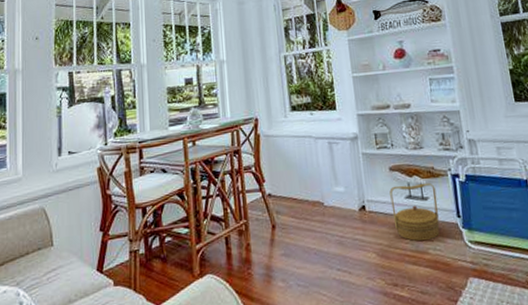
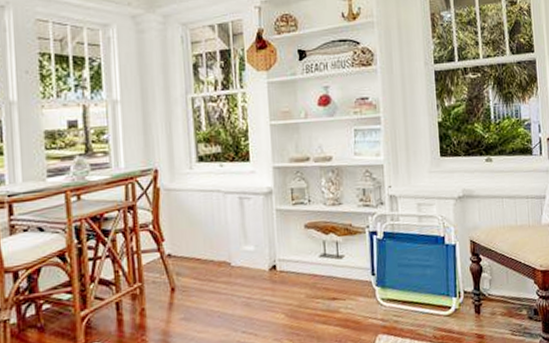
basket: present [389,182,440,241] -> none [303,240,353,301]

